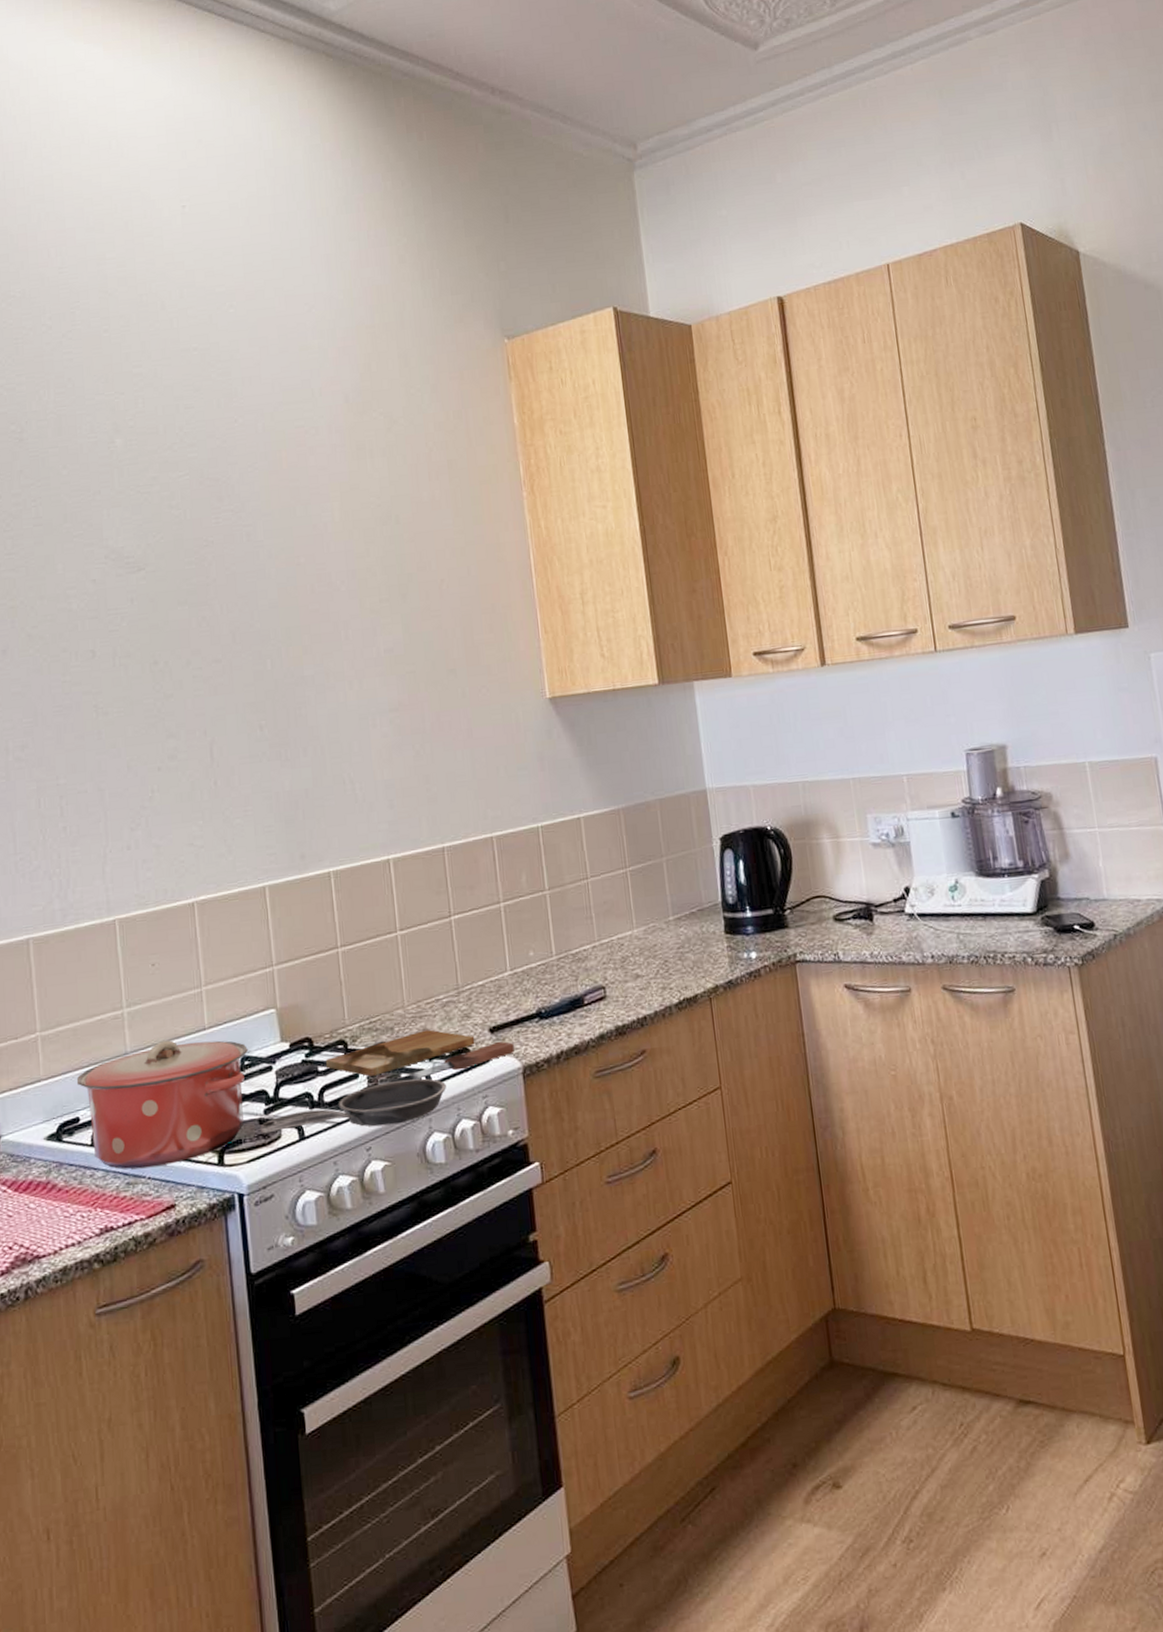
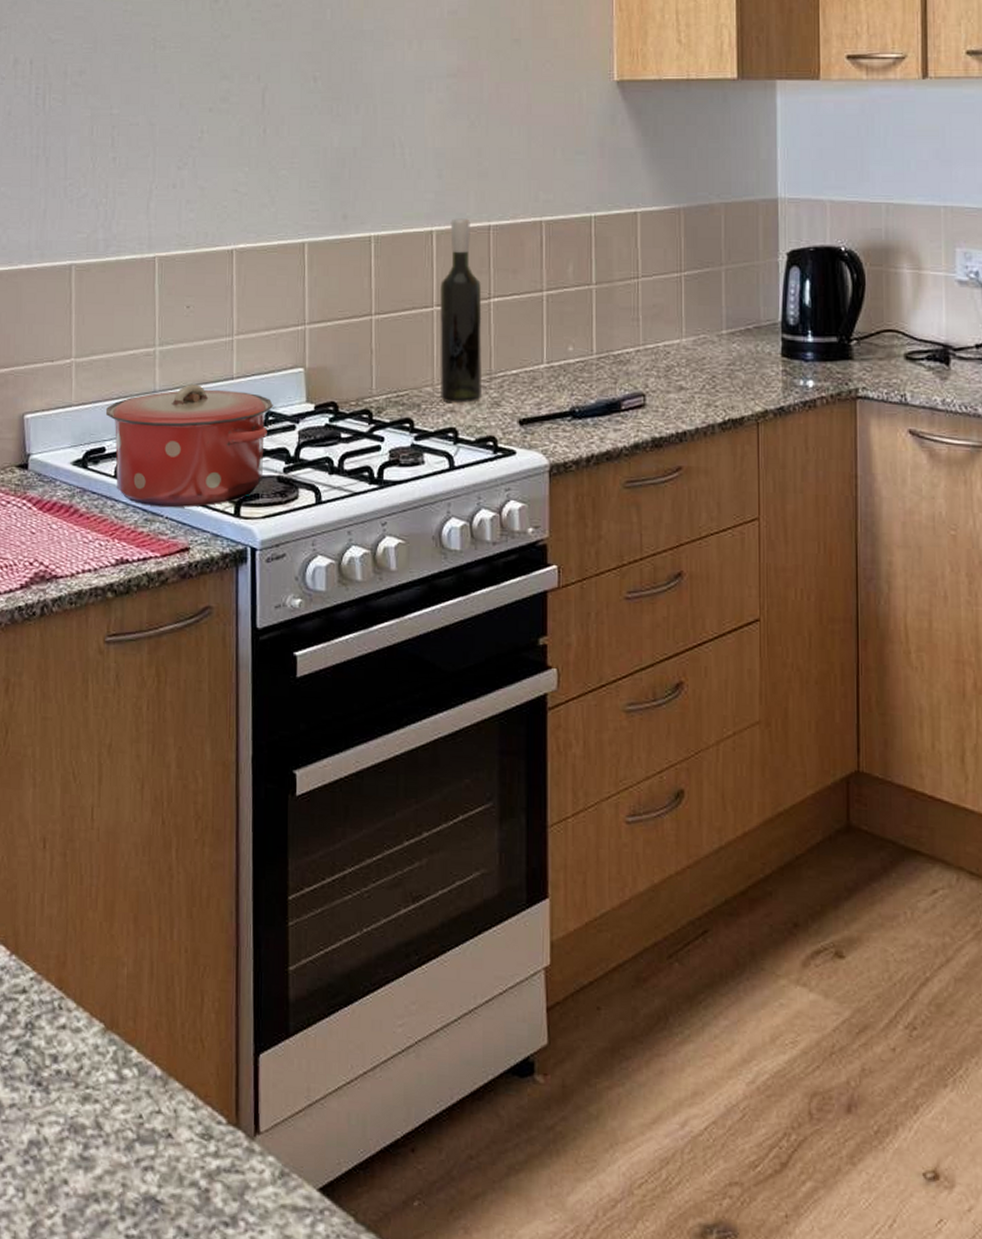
frying pan: present [260,1078,446,1134] -> none [278,458,469,504]
cutting board: present [326,1029,475,1076] -> none [350,412,503,451]
knife: present [386,1041,515,1084] -> none [408,434,543,462]
bottle: none [401,843,451,1022] -> present [440,218,483,403]

